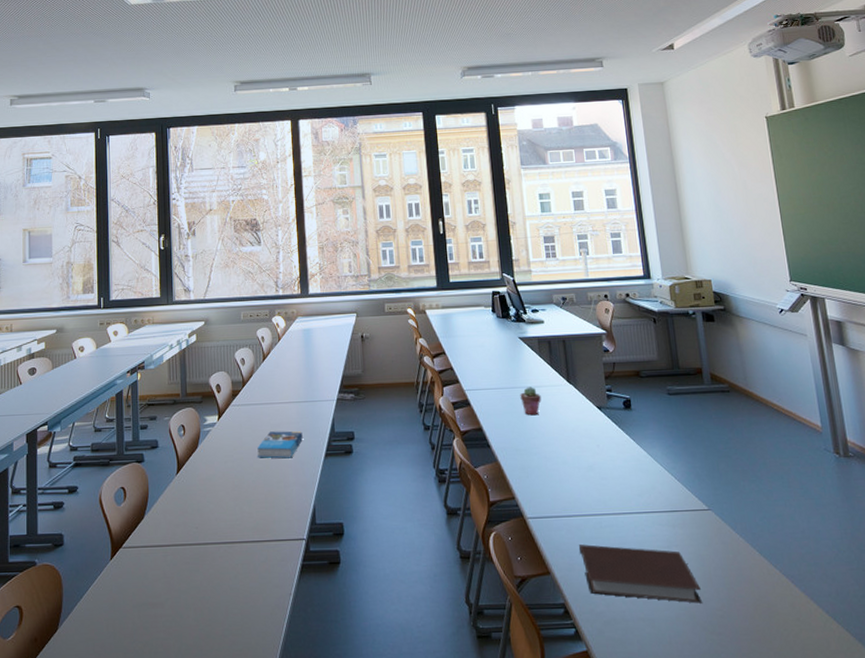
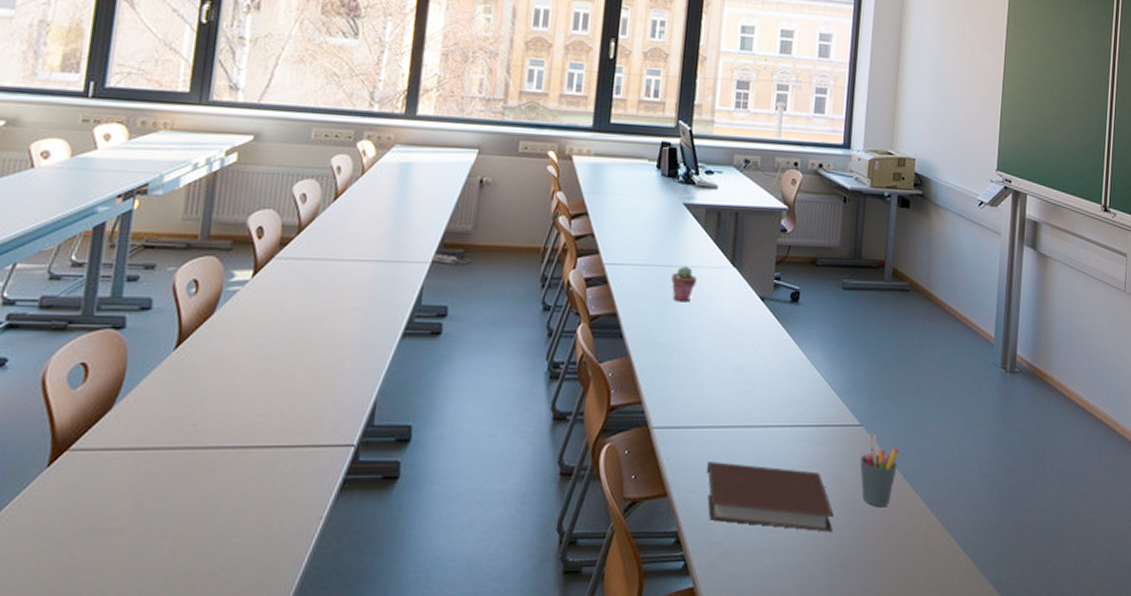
book: present [257,431,303,459] -> none [304,298,375,336]
pen holder: none [715,516,752,580] -> present [860,434,900,506]

